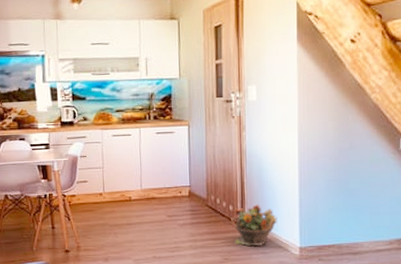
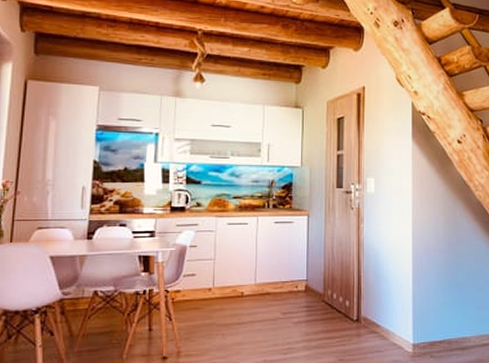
potted plant: present [231,204,277,246] -> none [347,299,392,344]

